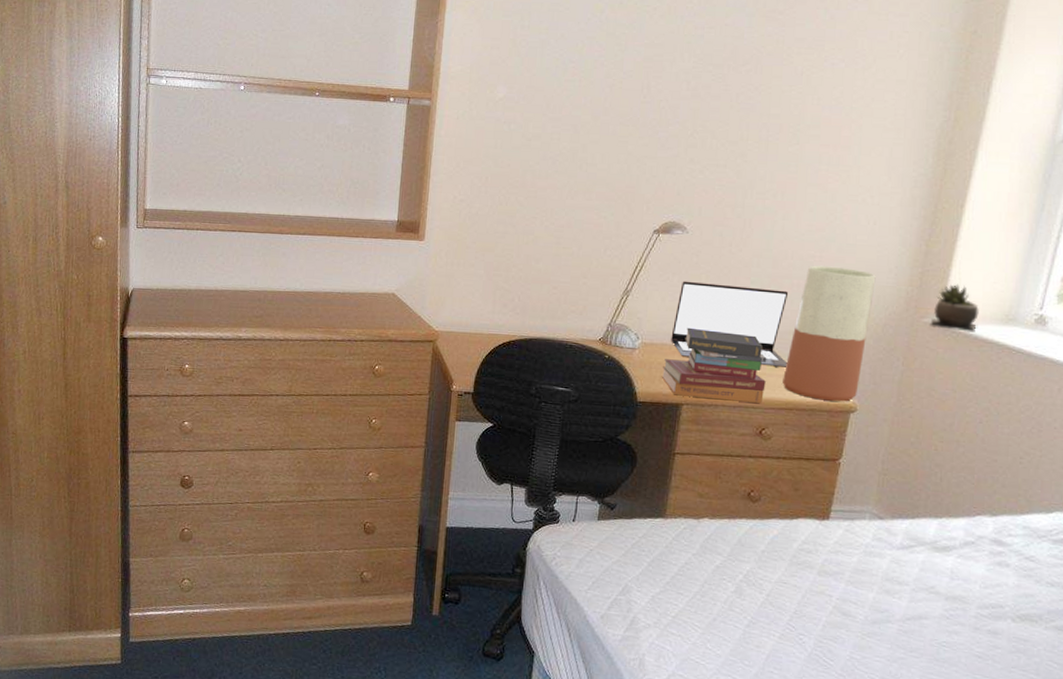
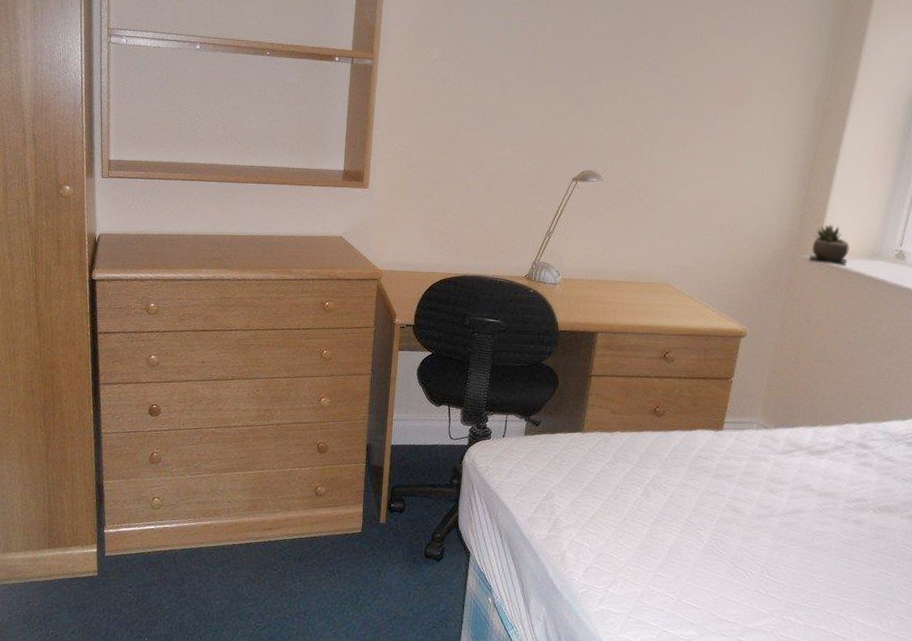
books: present [661,327,767,404] -> none [579,264,670,331]
laptop: present [671,281,789,368] -> none [587,223,689,299]
vase: present [782,265,876,402] -> none [684,208,763,328]

